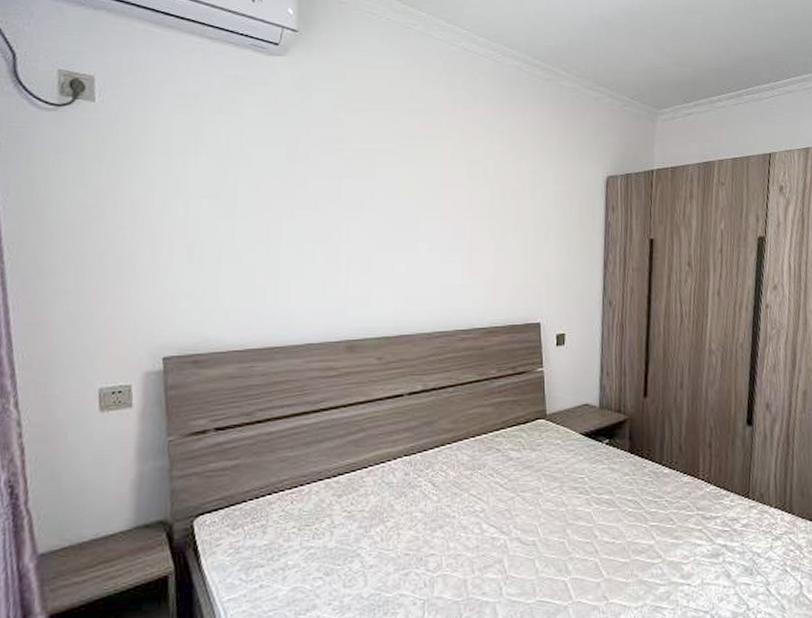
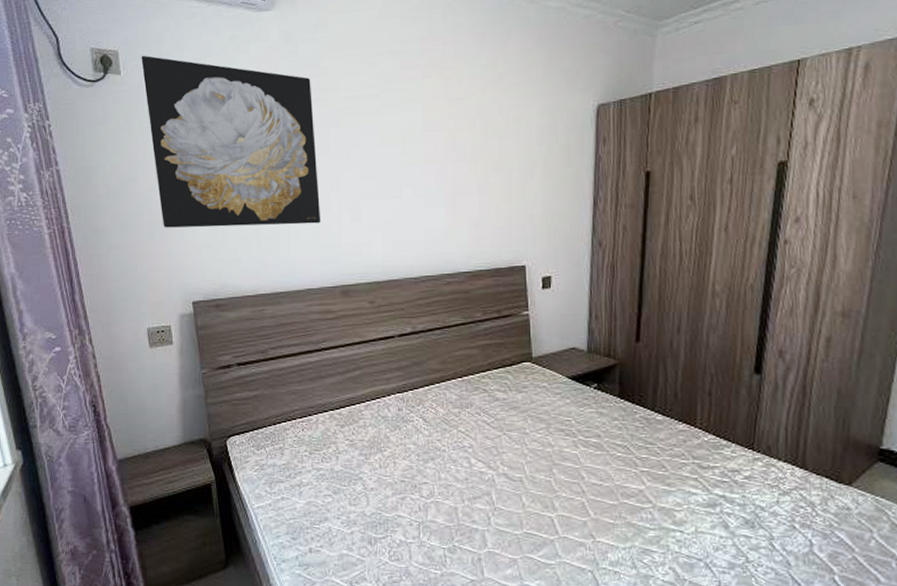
wall art: none [122,84,328,275] -> present [141,55,321,228]

